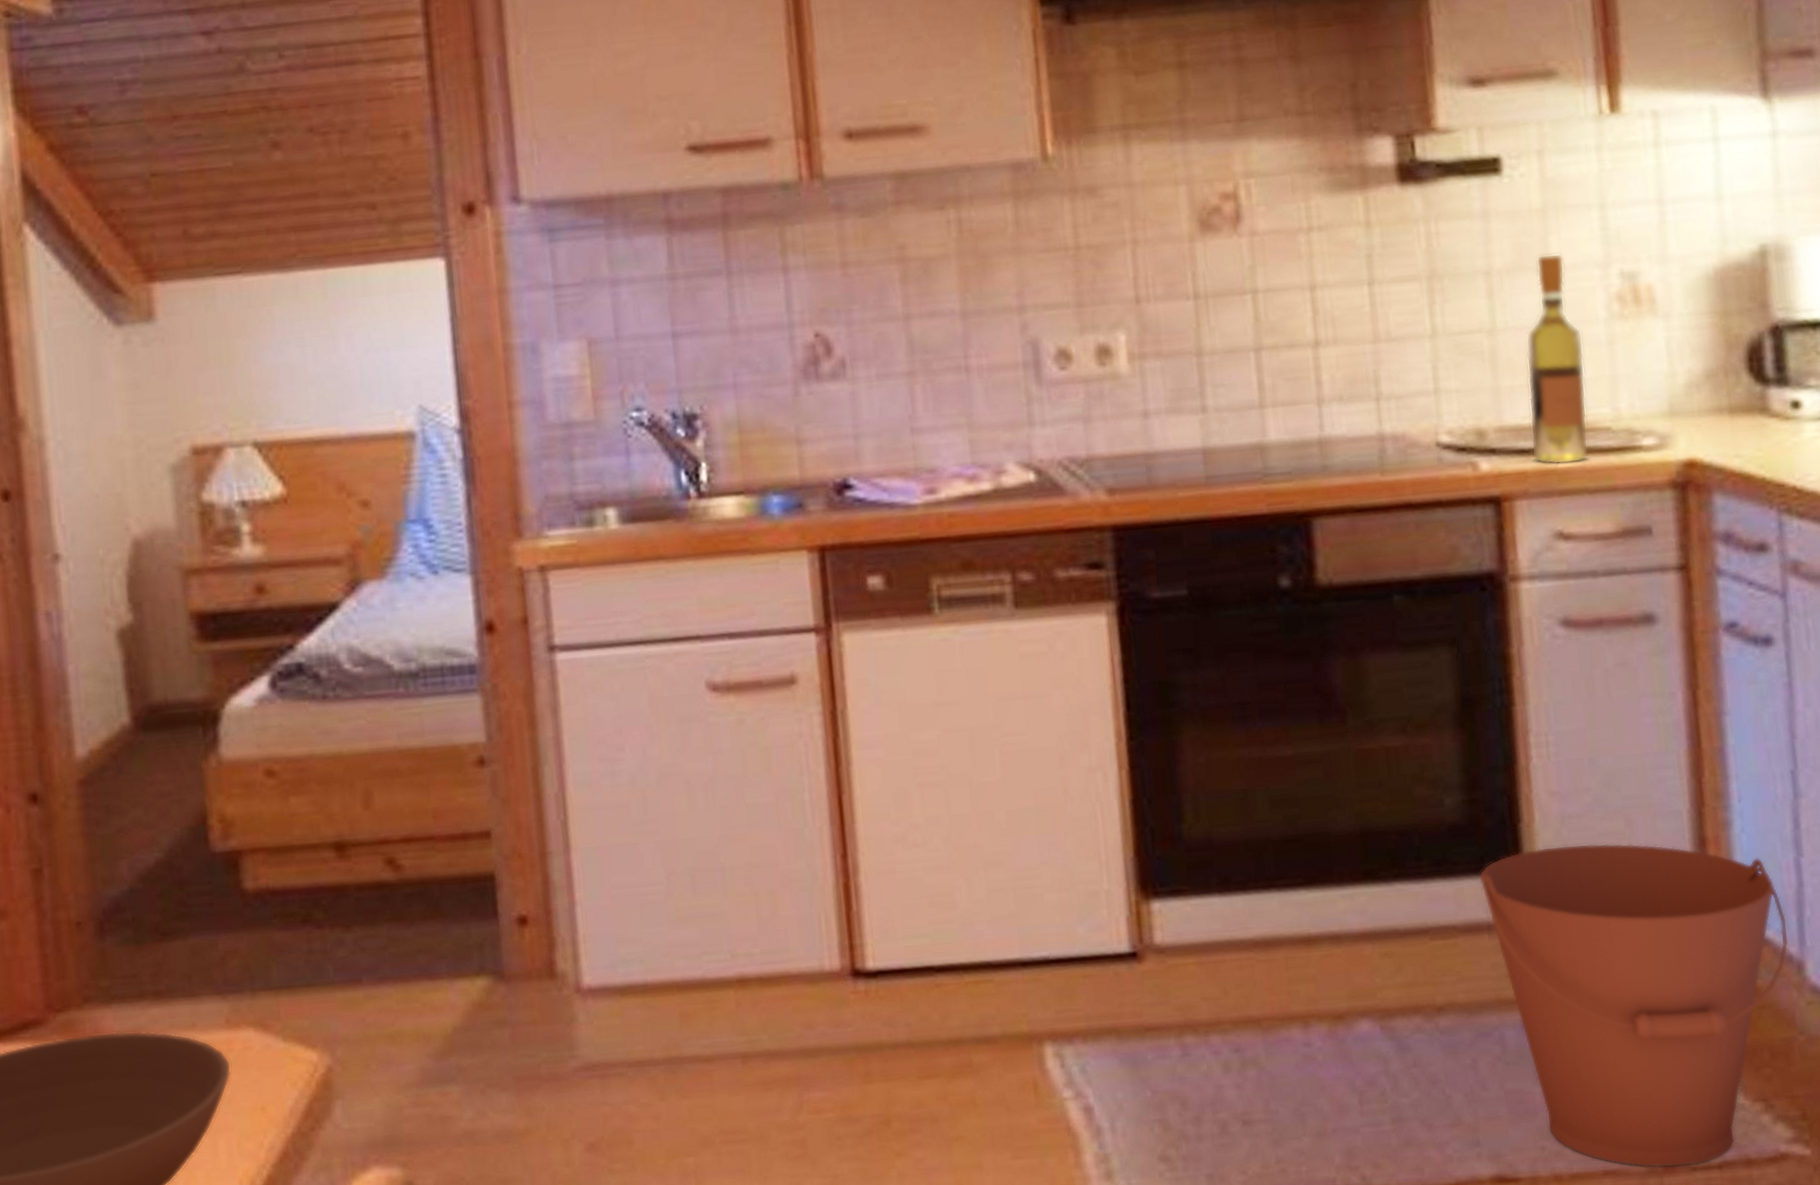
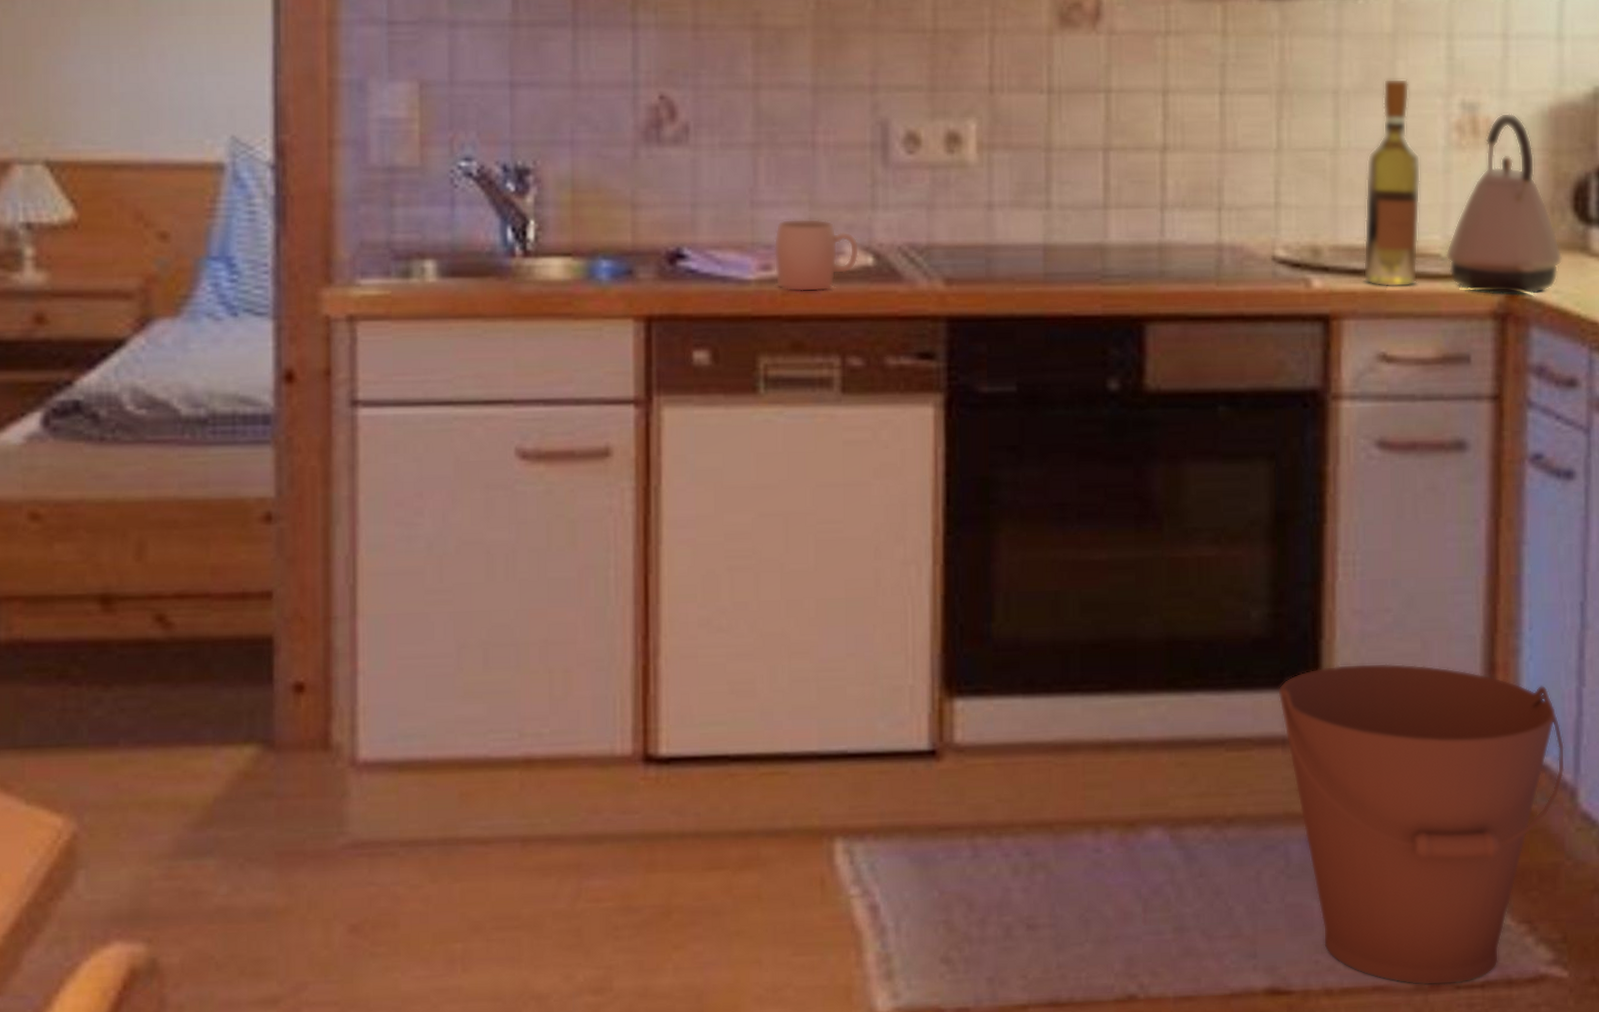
mug: none [936,440,1021,513] -> present [773,218,860,292]
kettle: none [1616,278,1742,463] -> present [1446,113,1563,295]

